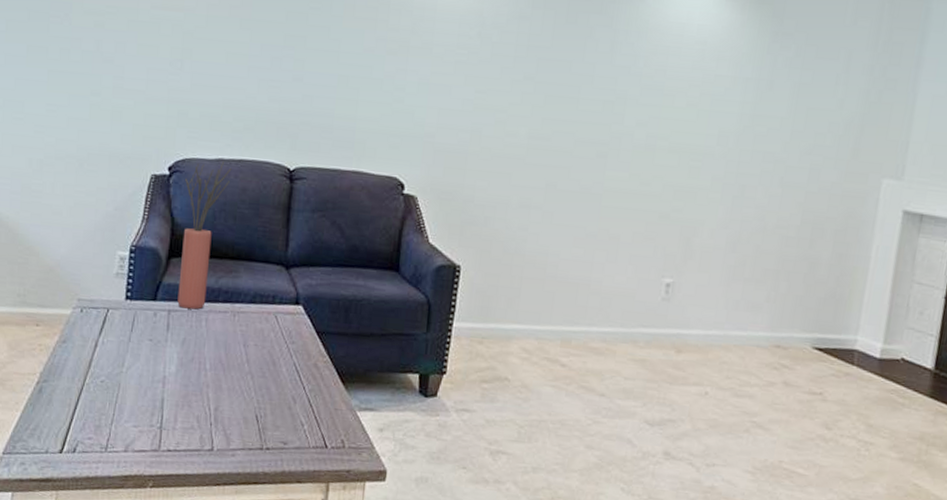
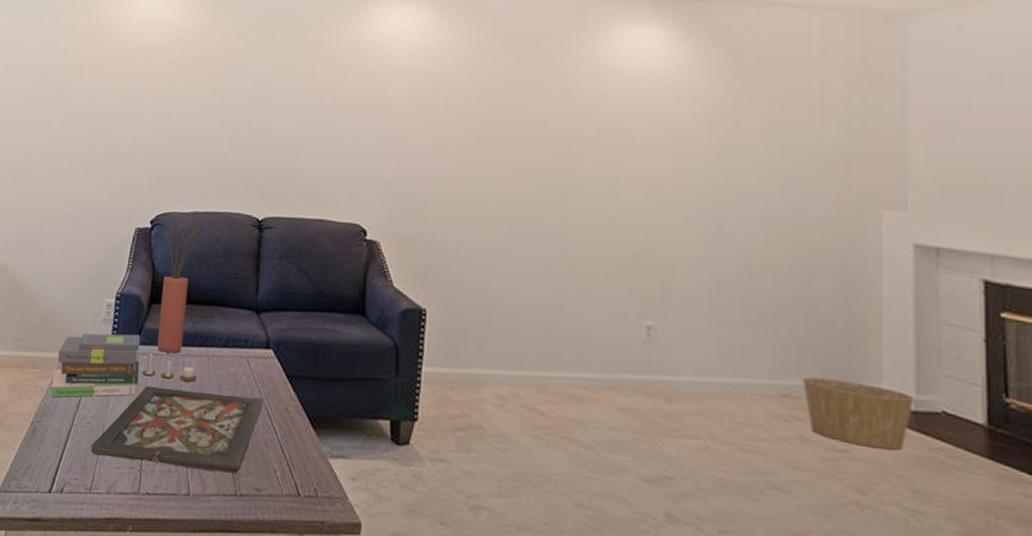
books: none [59,288,159,356] -> present [51,333,141,398]
decorative tray: none [105,342,293,428] -> present [91,385,264,473]
candle: none [161,307,221,339] -> present [142,351,197,382]
basket: none [793,329,881,392] -> present [803,376,914,451]

